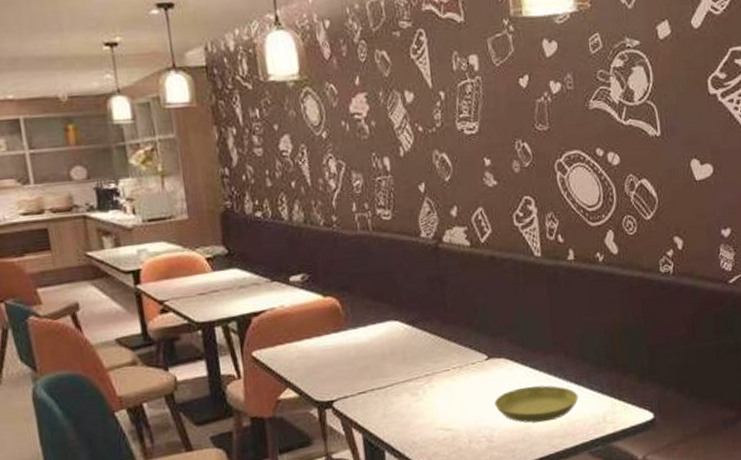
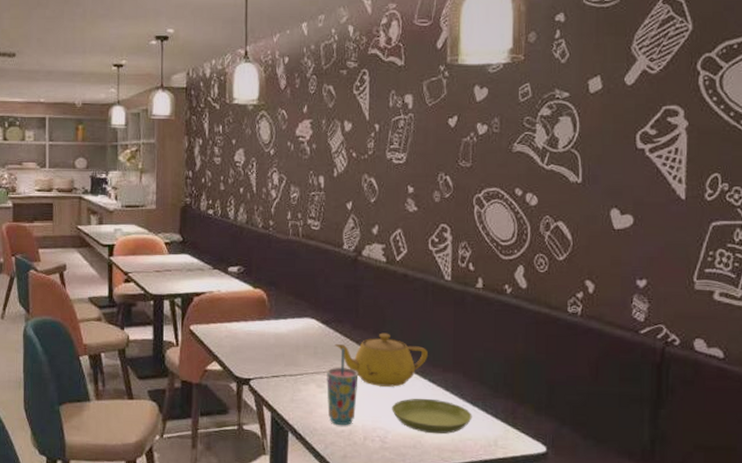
cup: none [419,347,457,433] -> present [327,347,359,426]
teapot: none [424,323,526,383] -> present [334,333,428,387]

